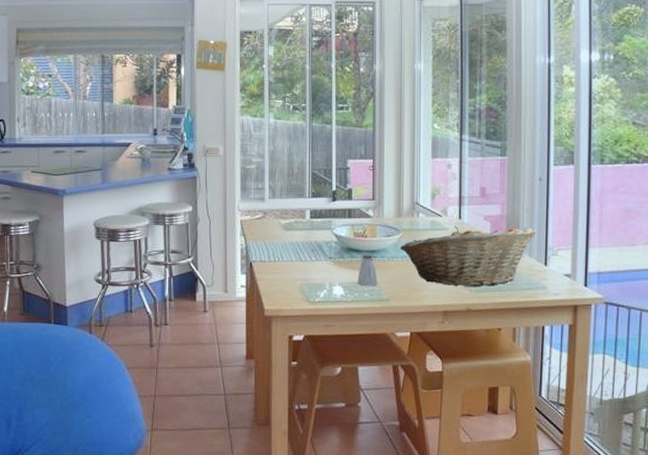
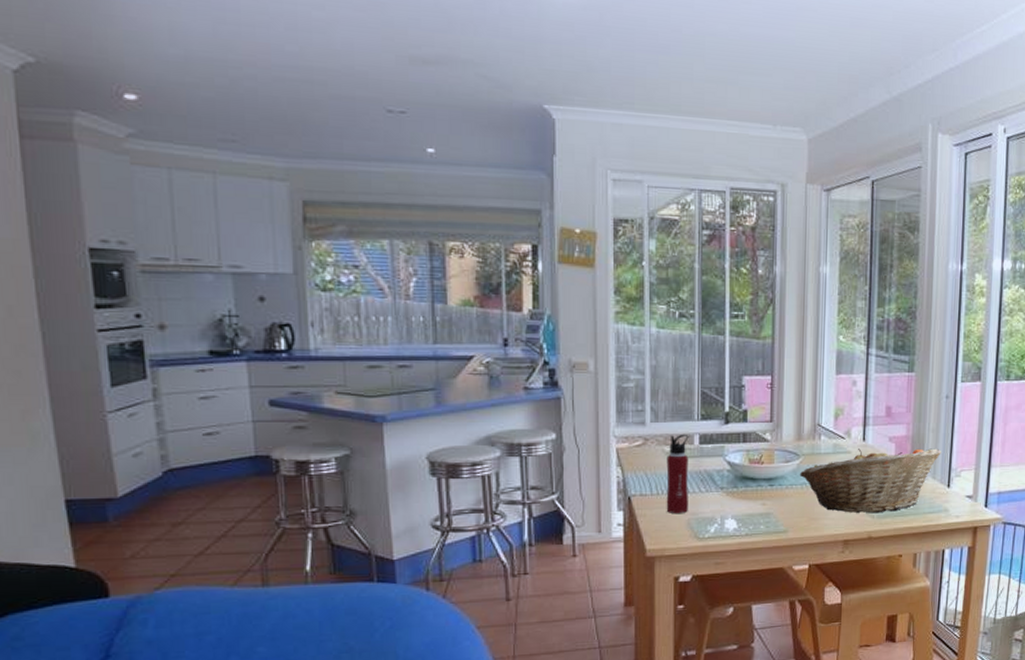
water bottle: none [282,209,301,280] -> present [666,434,689,514]
saltshaker: present [357,254,378,286] -> none [752,482,775,518]

